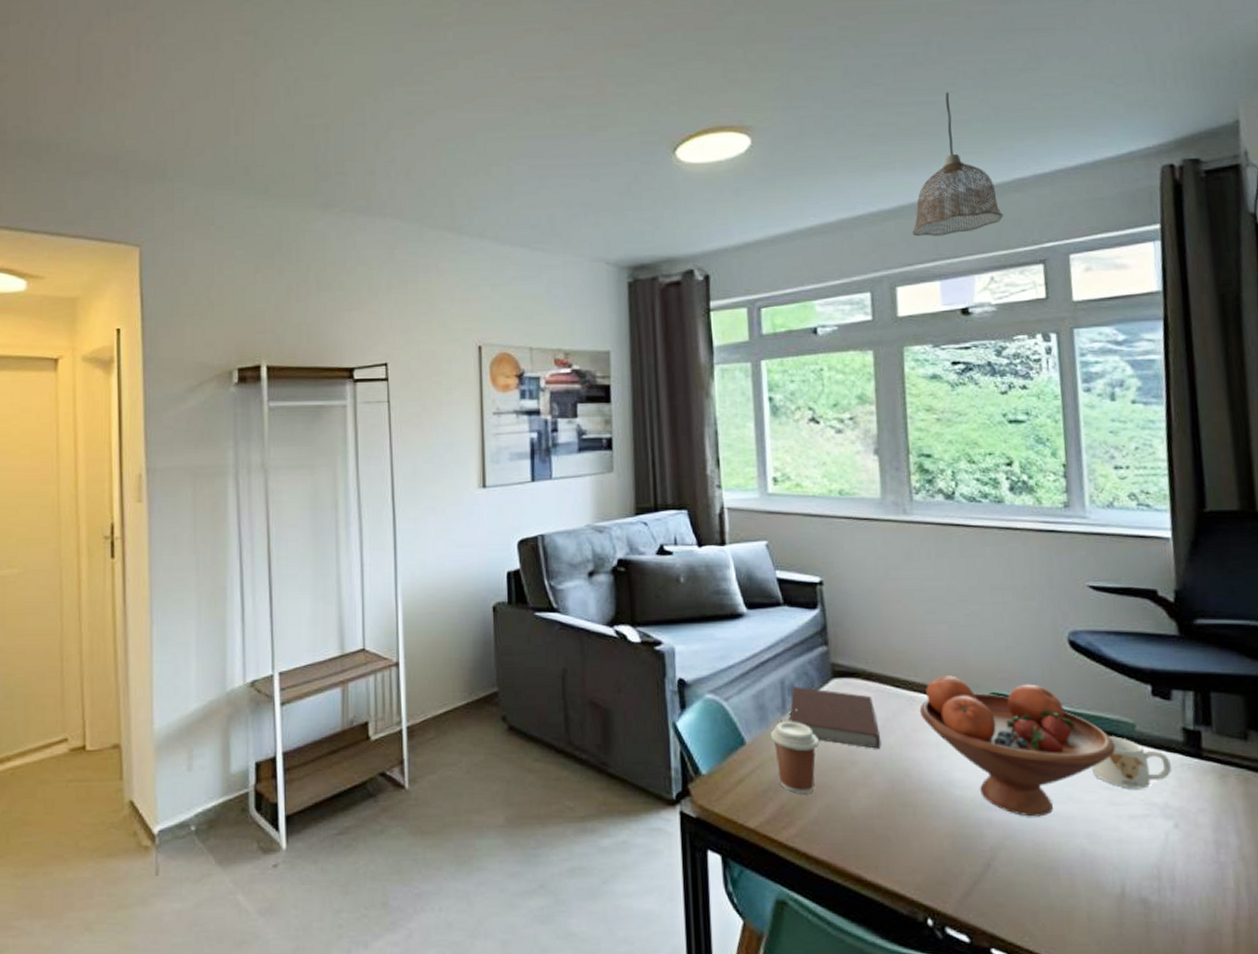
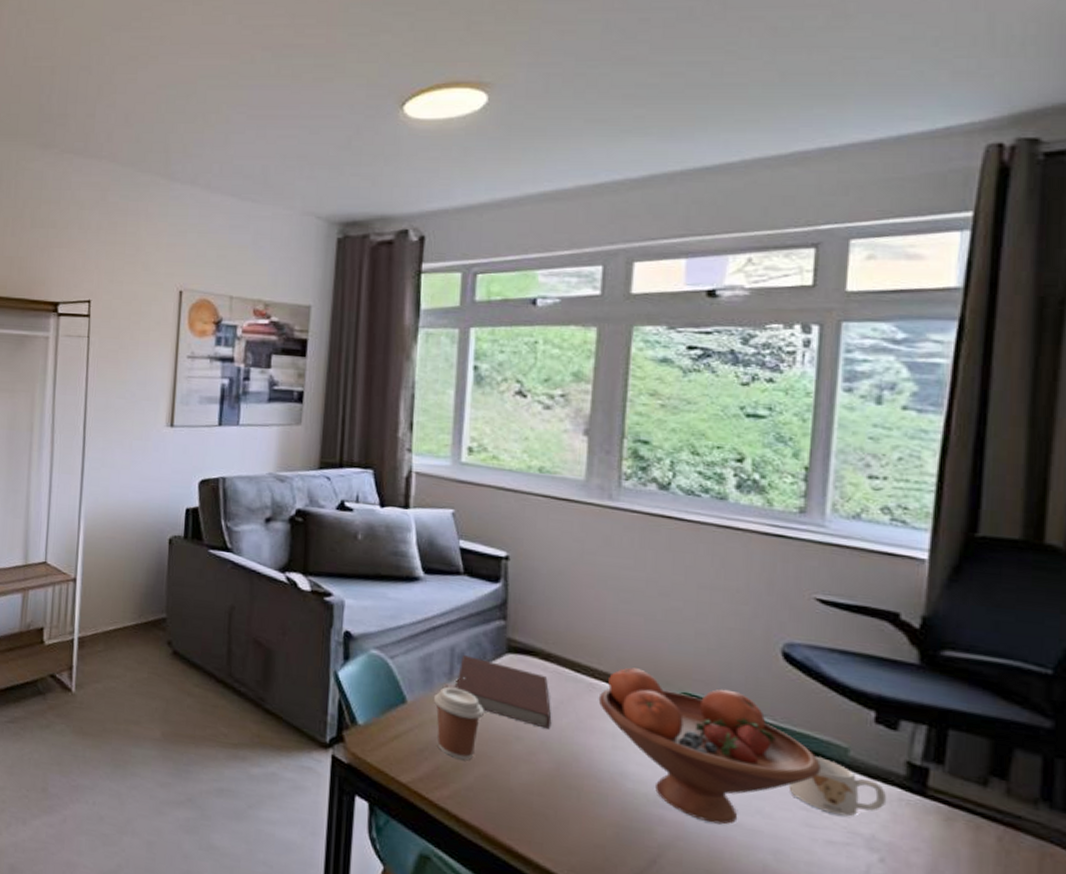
pendant lamp: present [912,92,1004,237] -> none [661,52,775,210]

